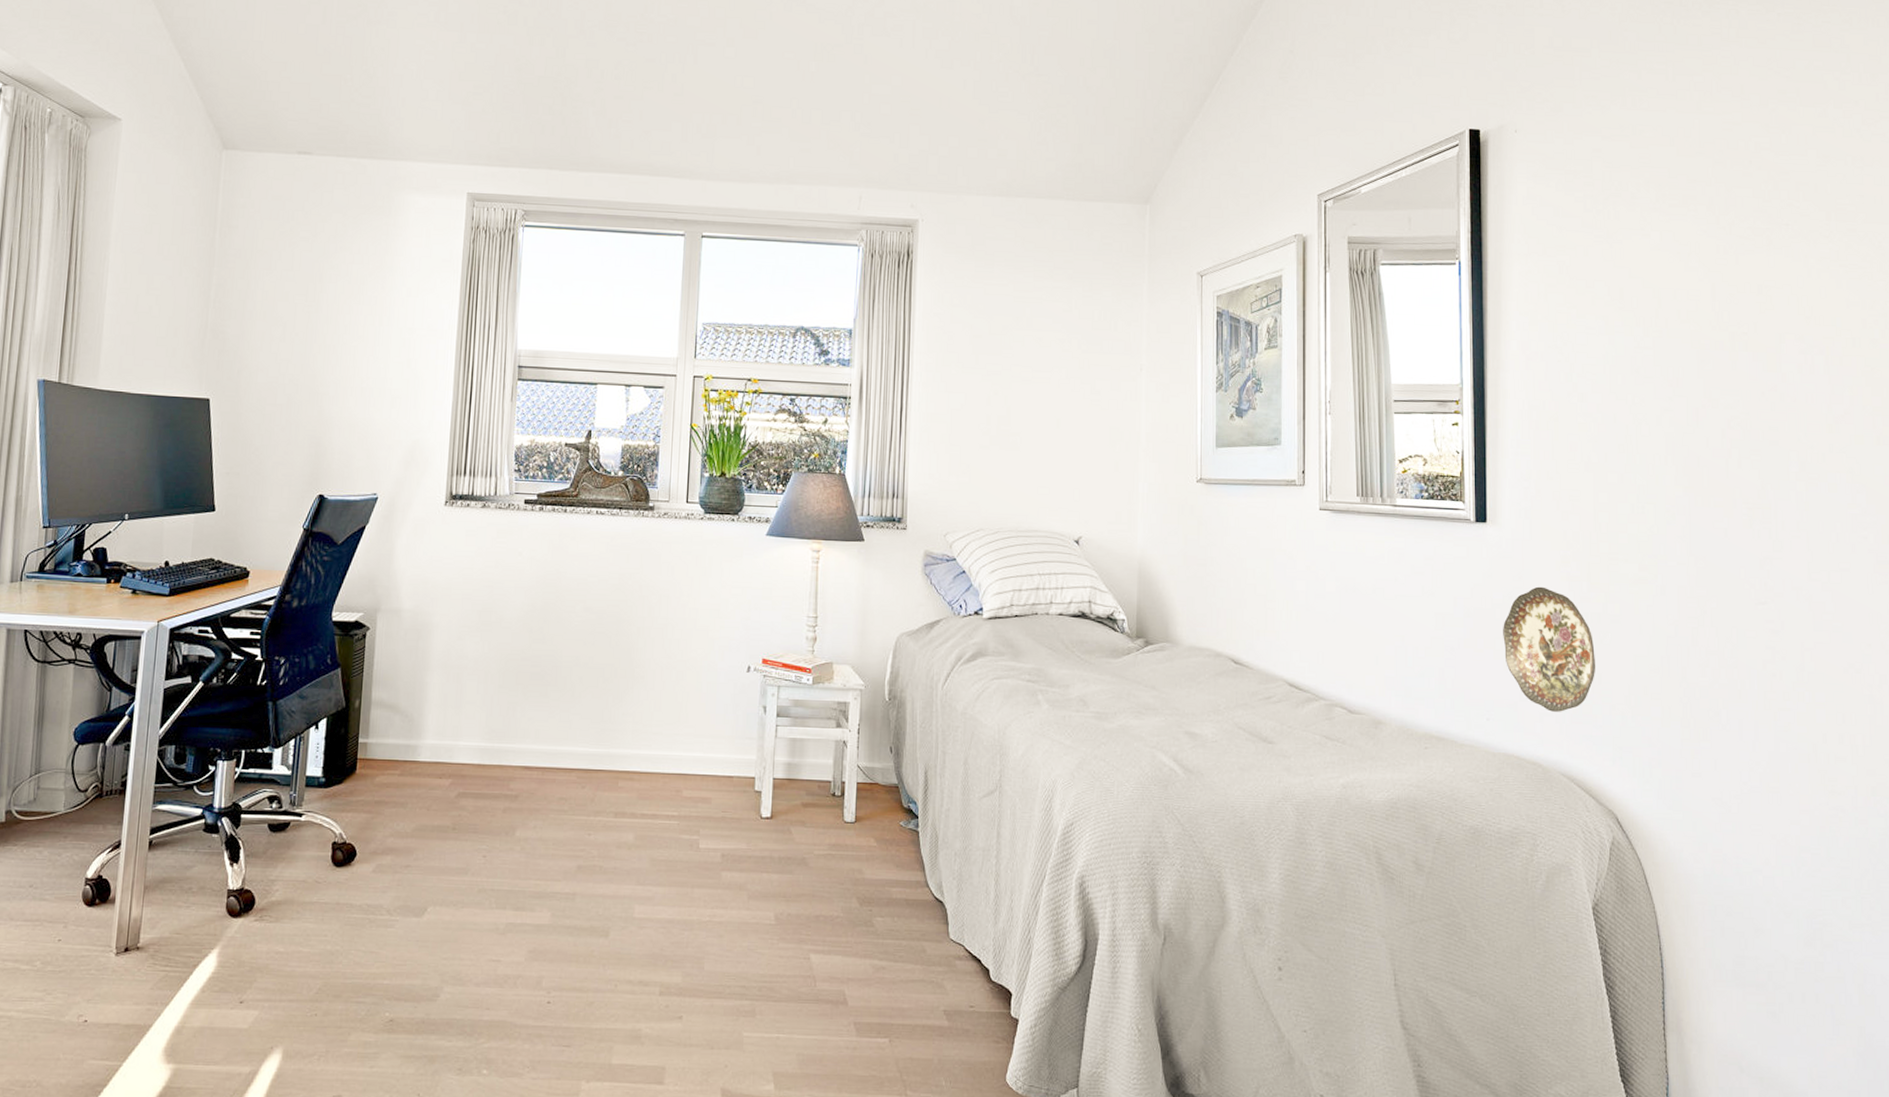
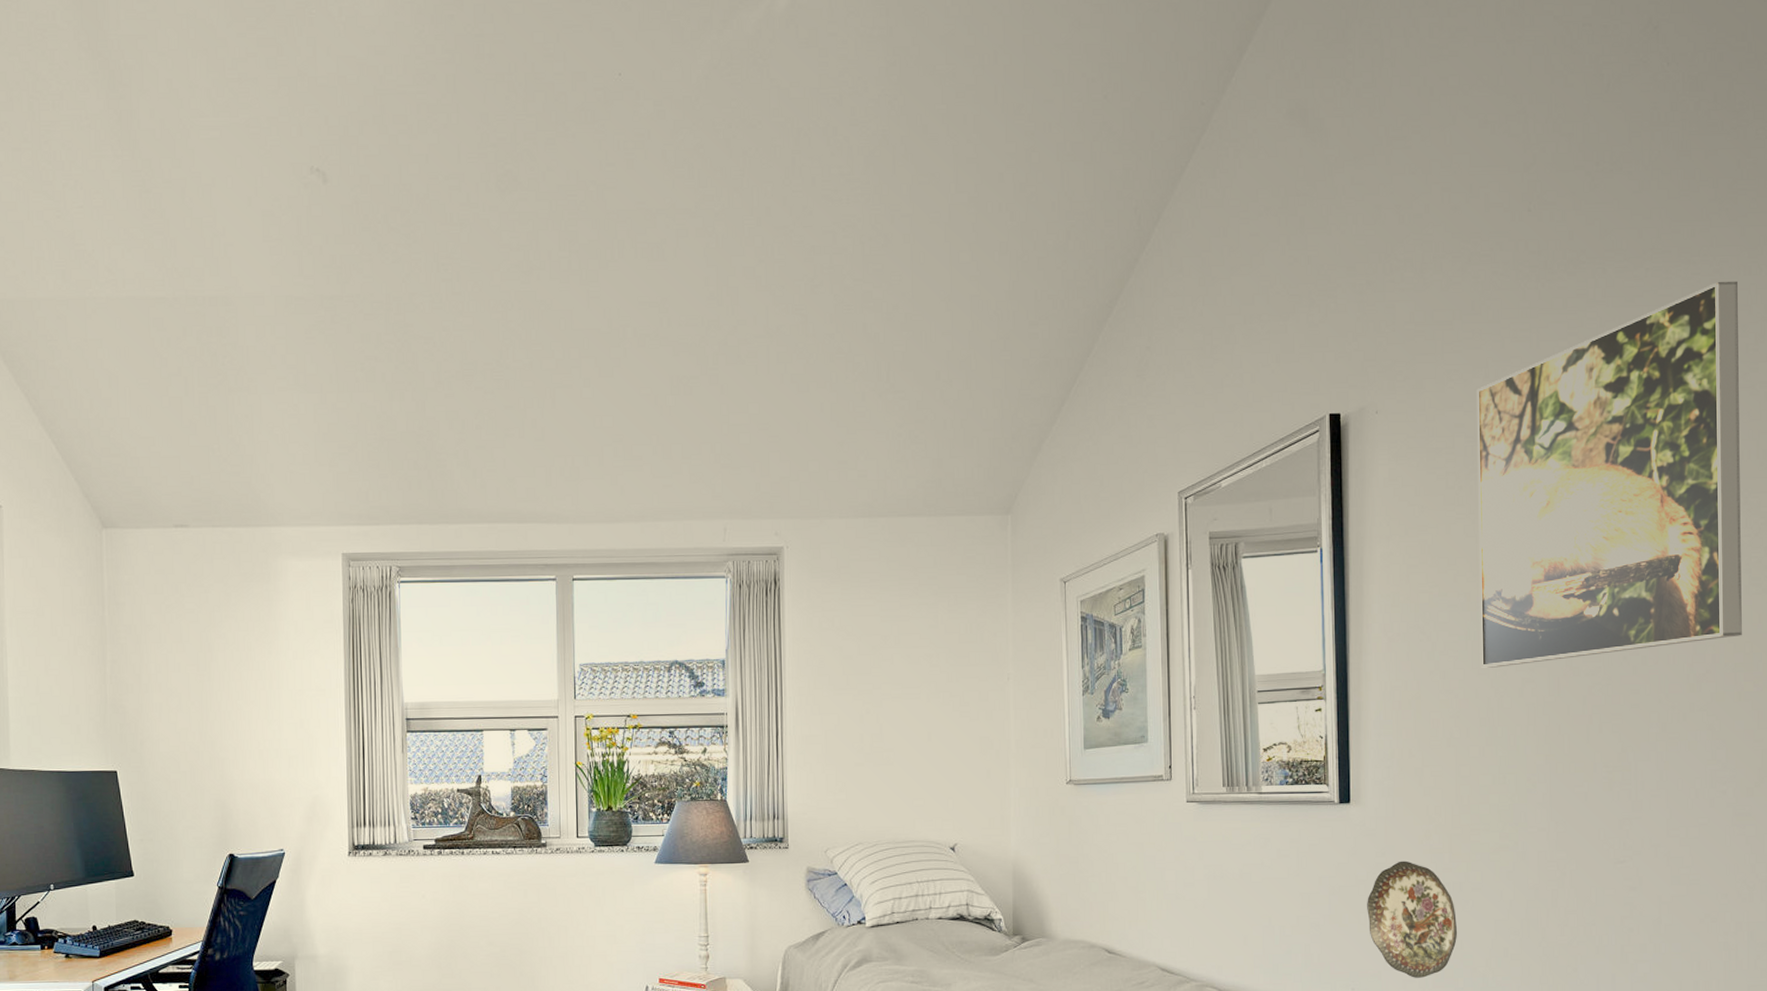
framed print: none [1614,31,1879,394] -> present [1477,281,1742,668]

